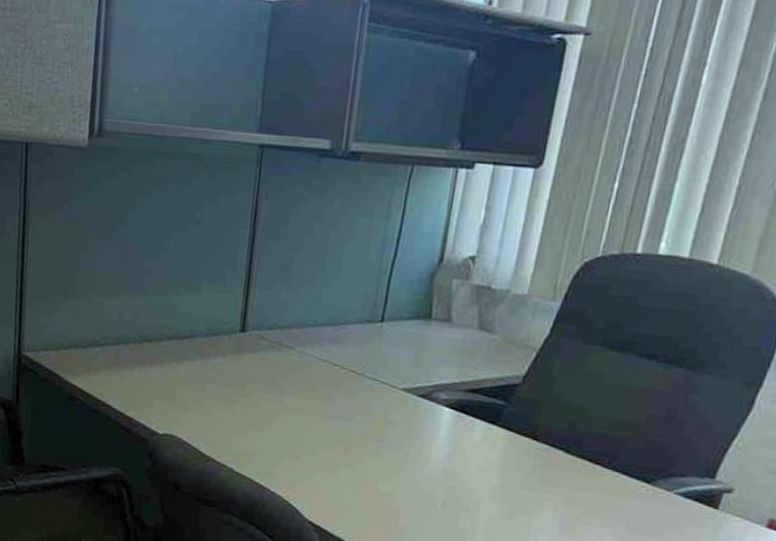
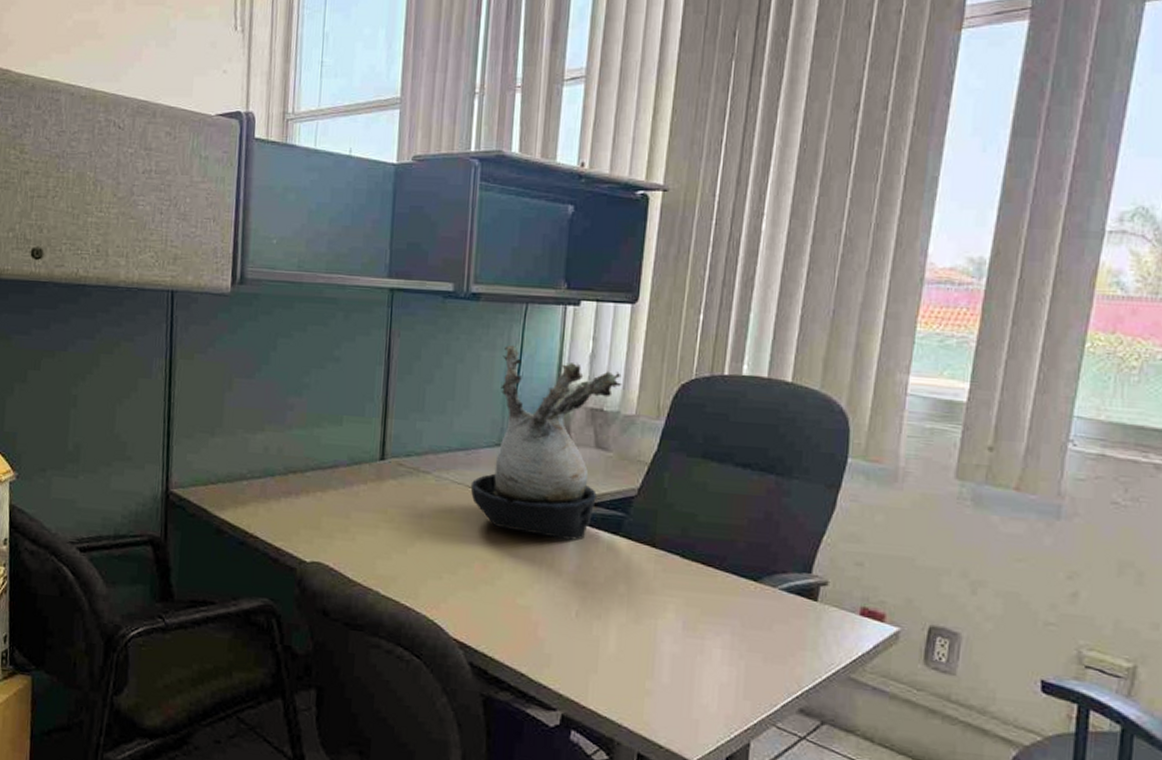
plant: none [336,211,516,428] -> present [470,345,622,541]

